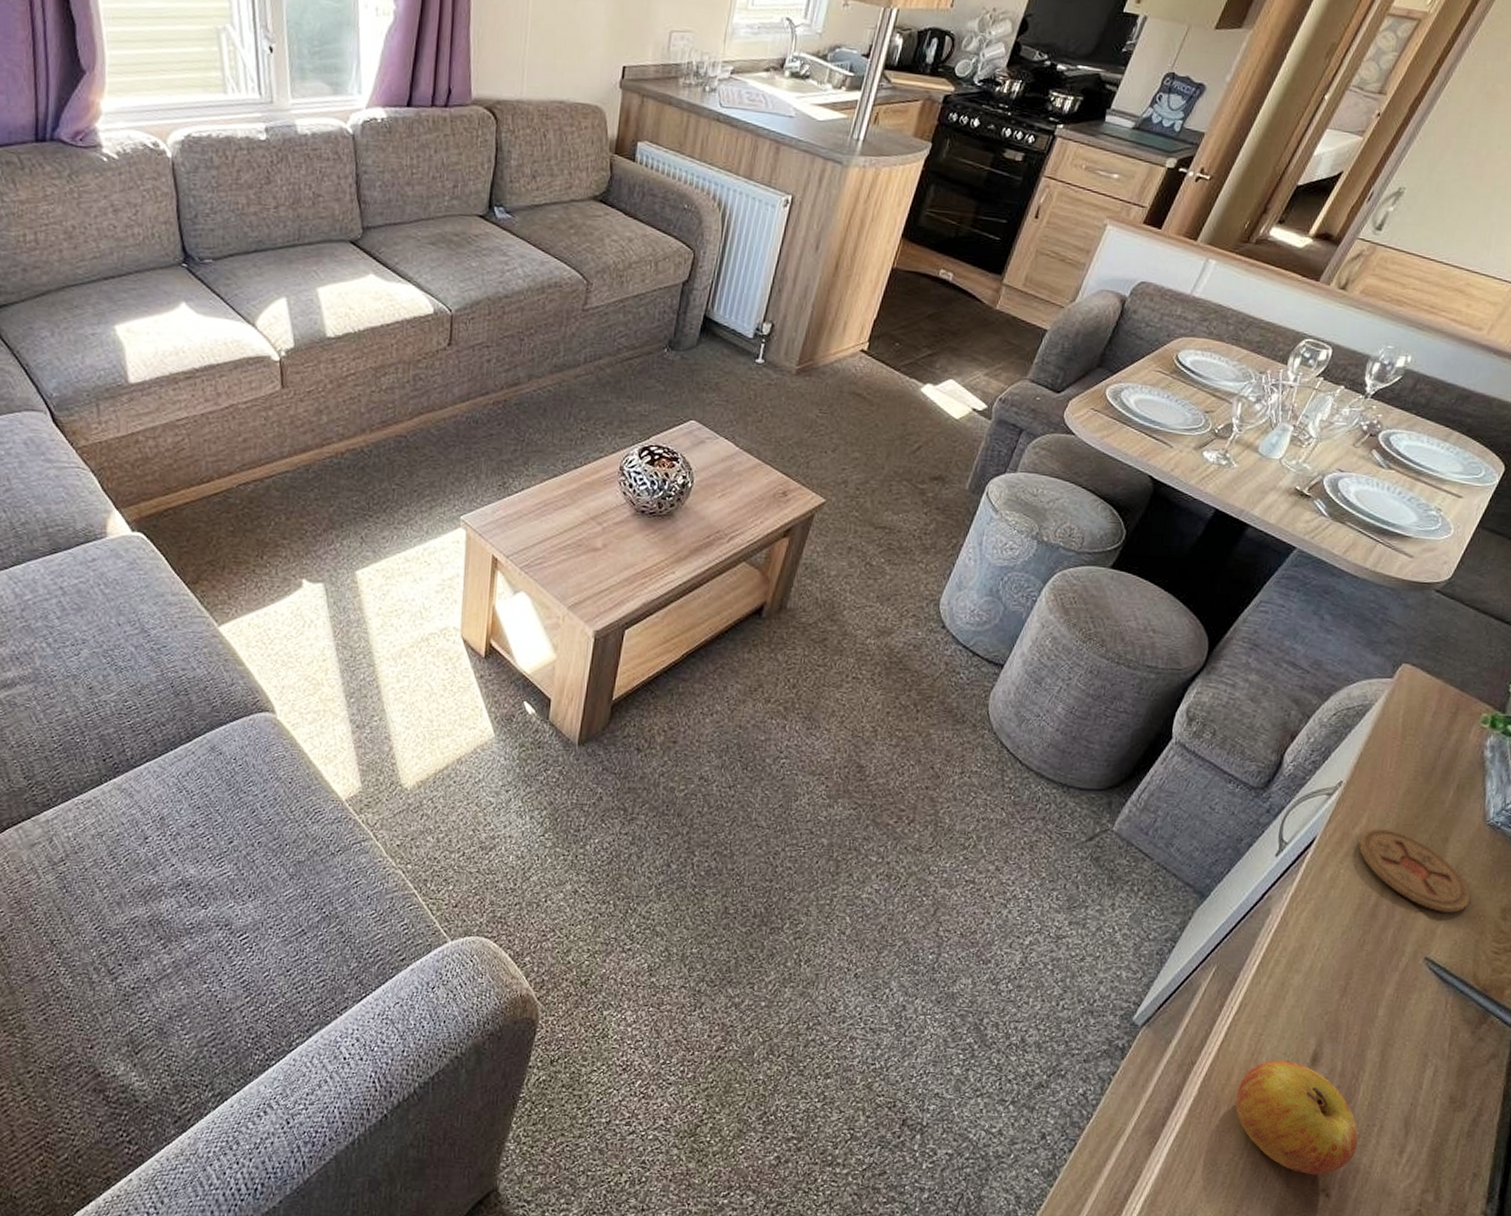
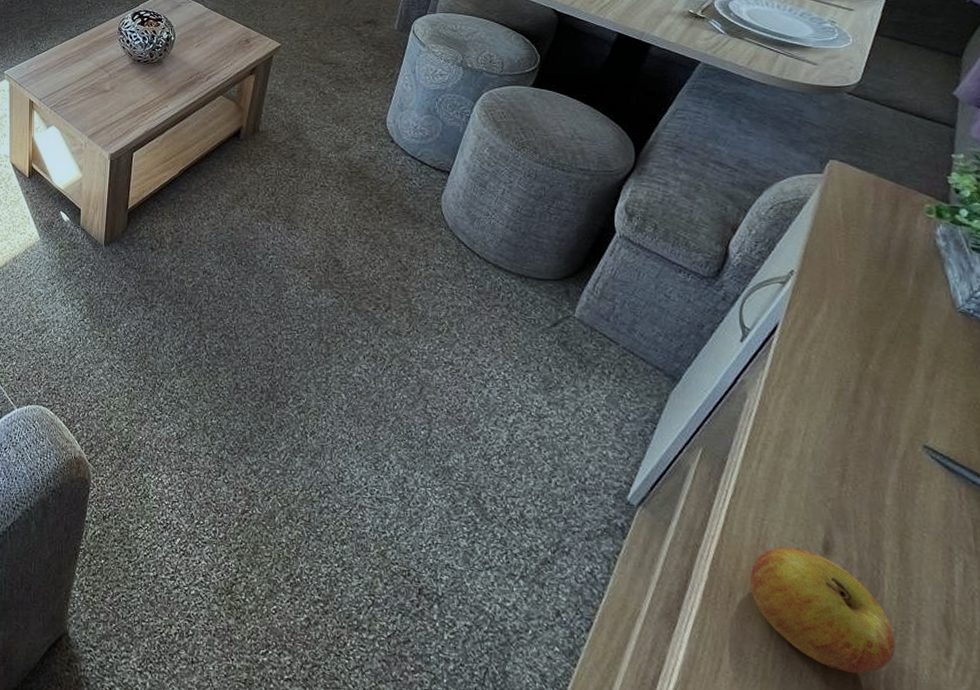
coaster: present [1358,828,1471,914] -> none [824,315,960,401]

